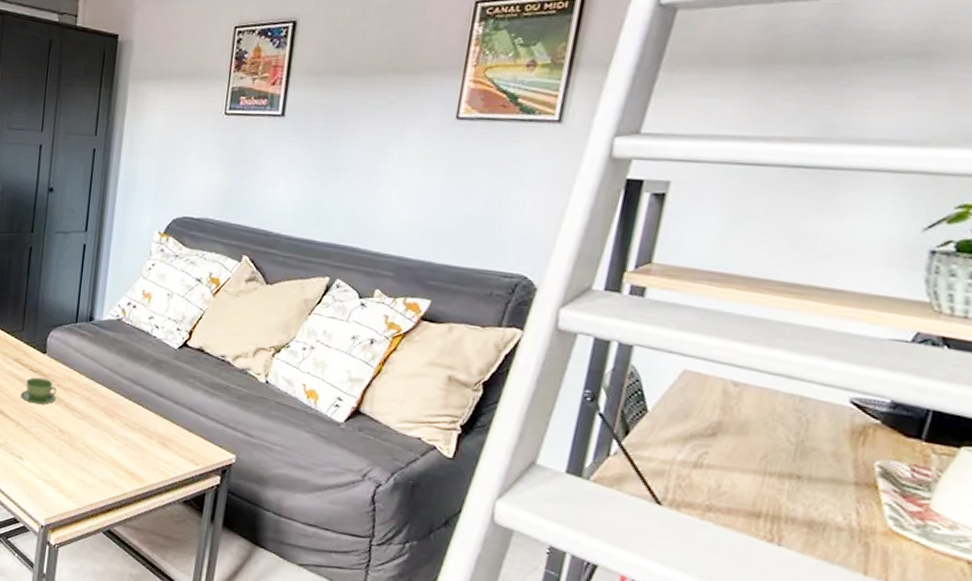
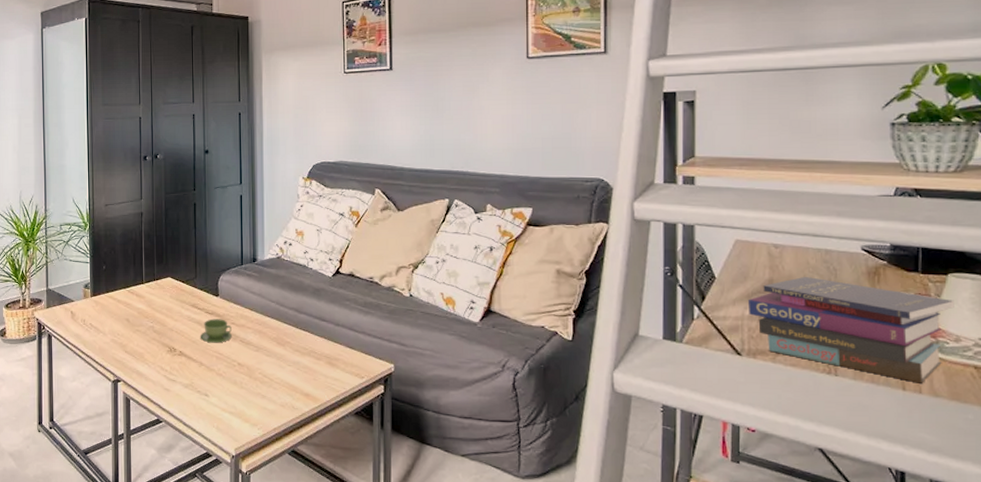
books: none [681,424,962,571] -> present [749,276,954,383]

